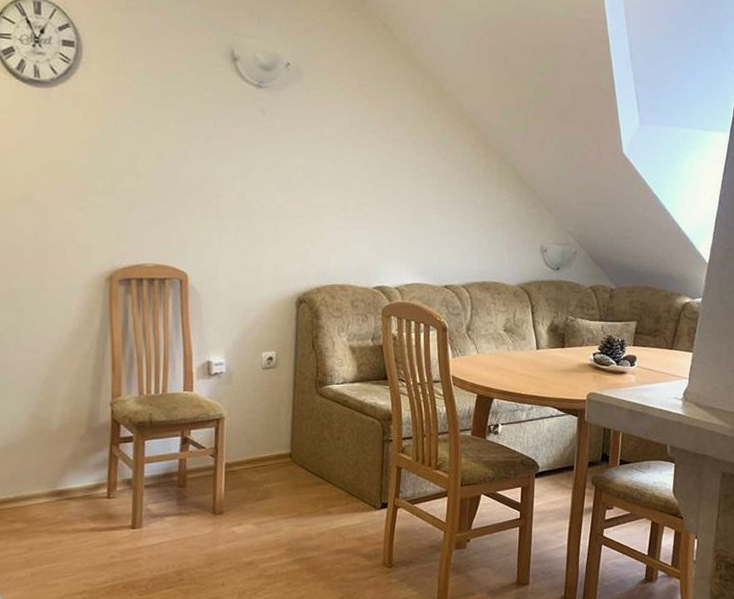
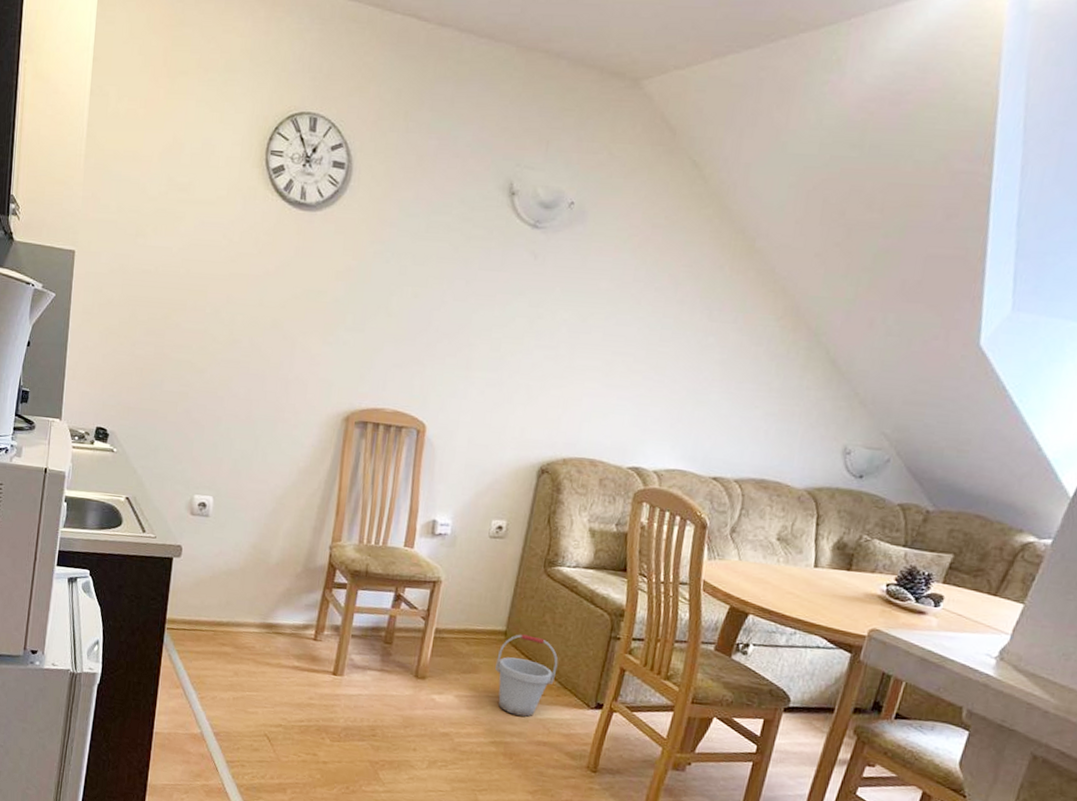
bucket: none [286,453,342,530] -> present [495,634,558,717]

